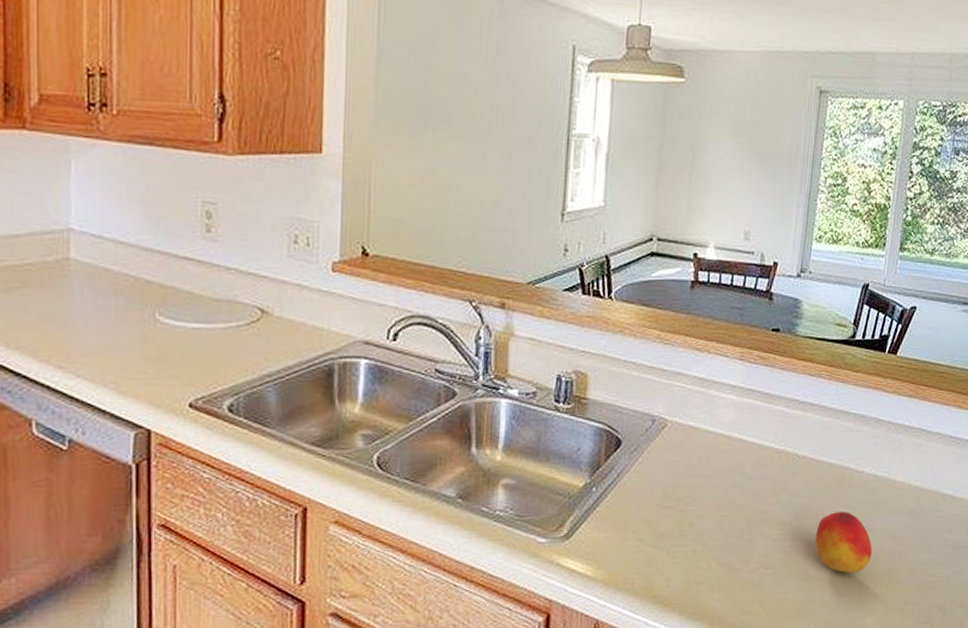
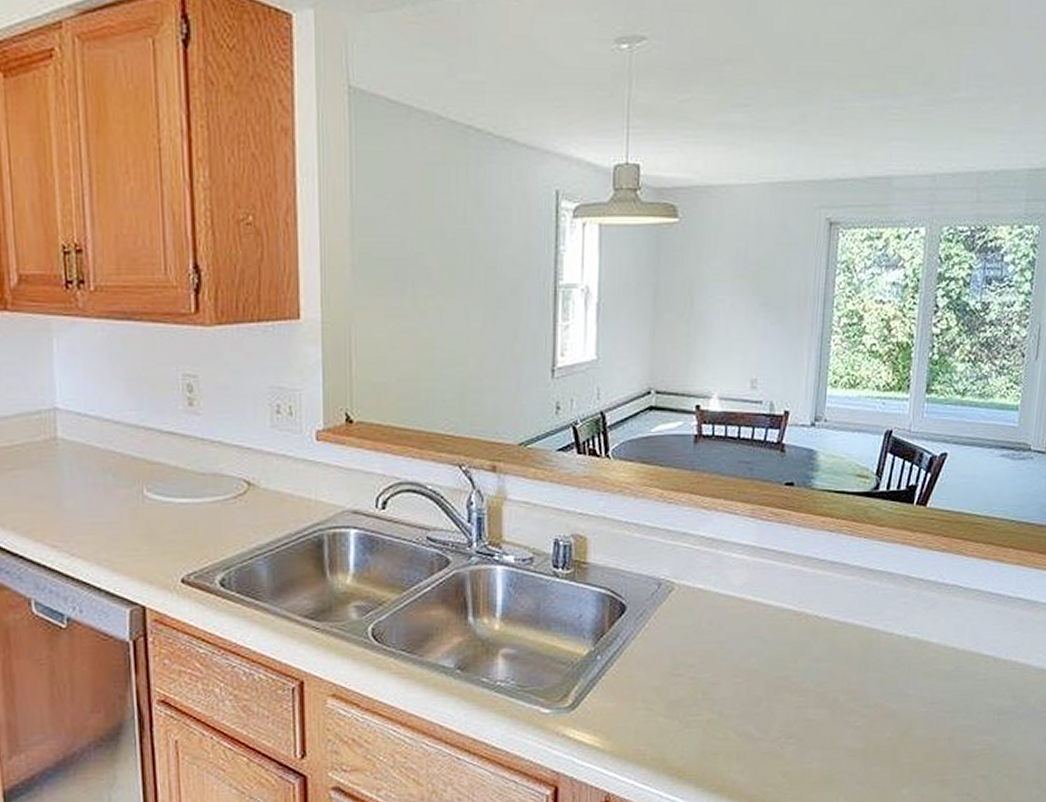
peach: present [815,511,873,574] -> none [841,676,906,742]

